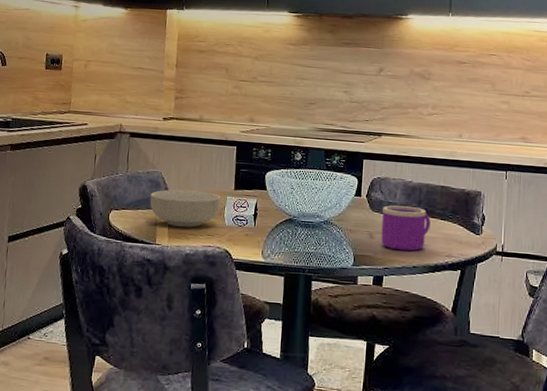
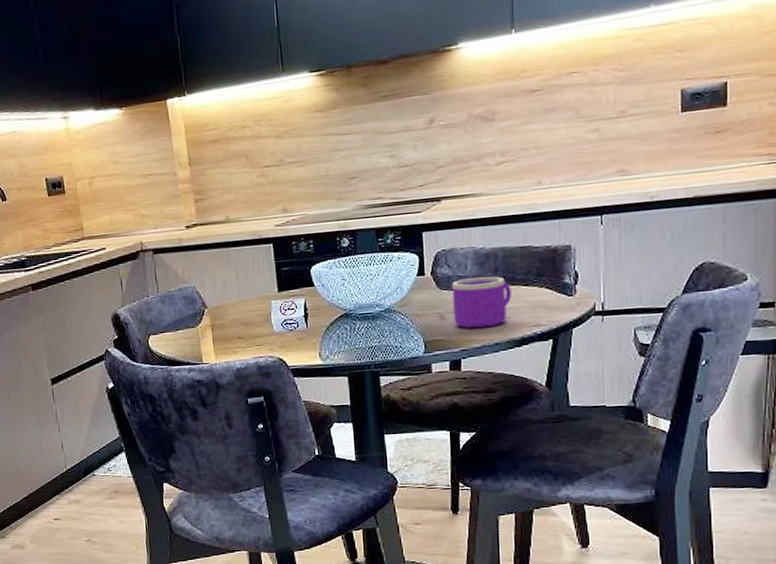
cereal bowl: present [149,189,221,227] -> none [187,299,266,342]

